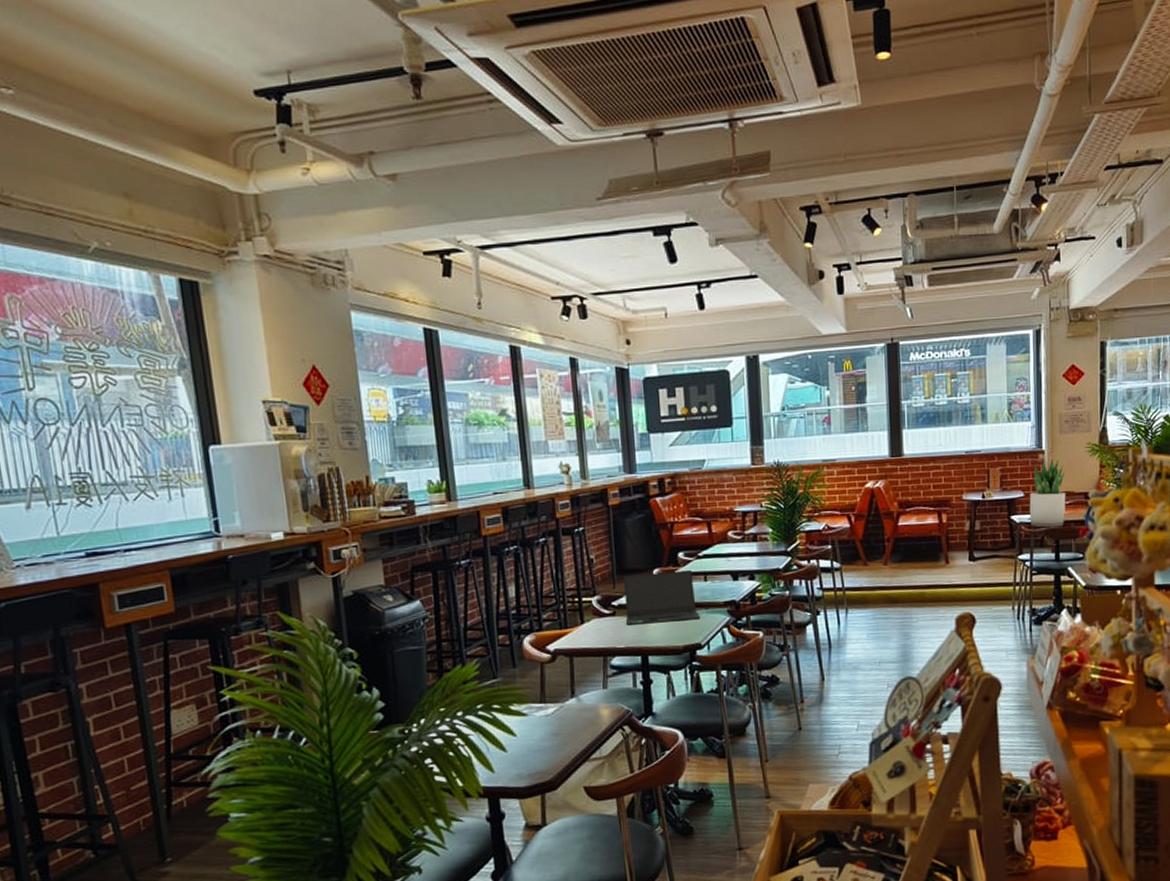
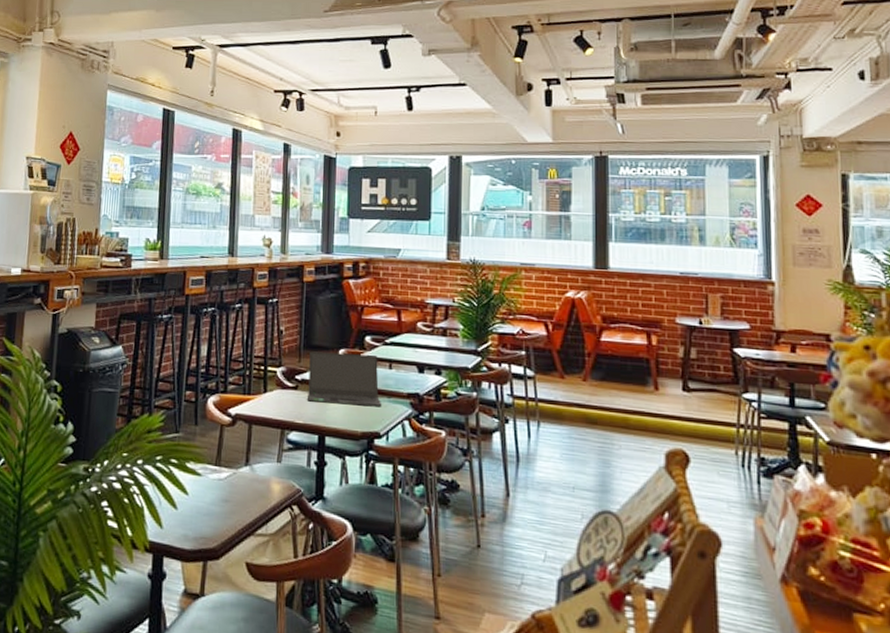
planter: present [1029,459,1066,528] -> none [756,293,802,369]

